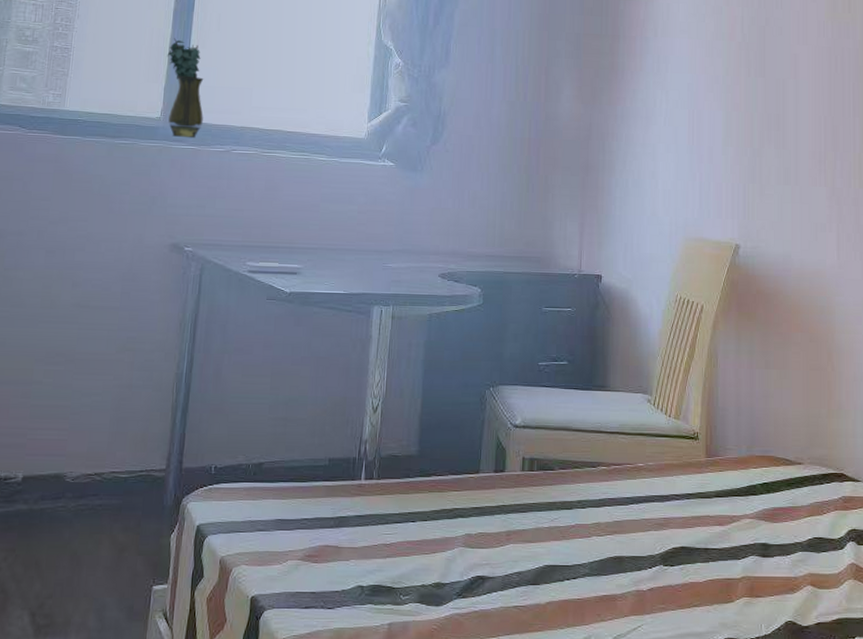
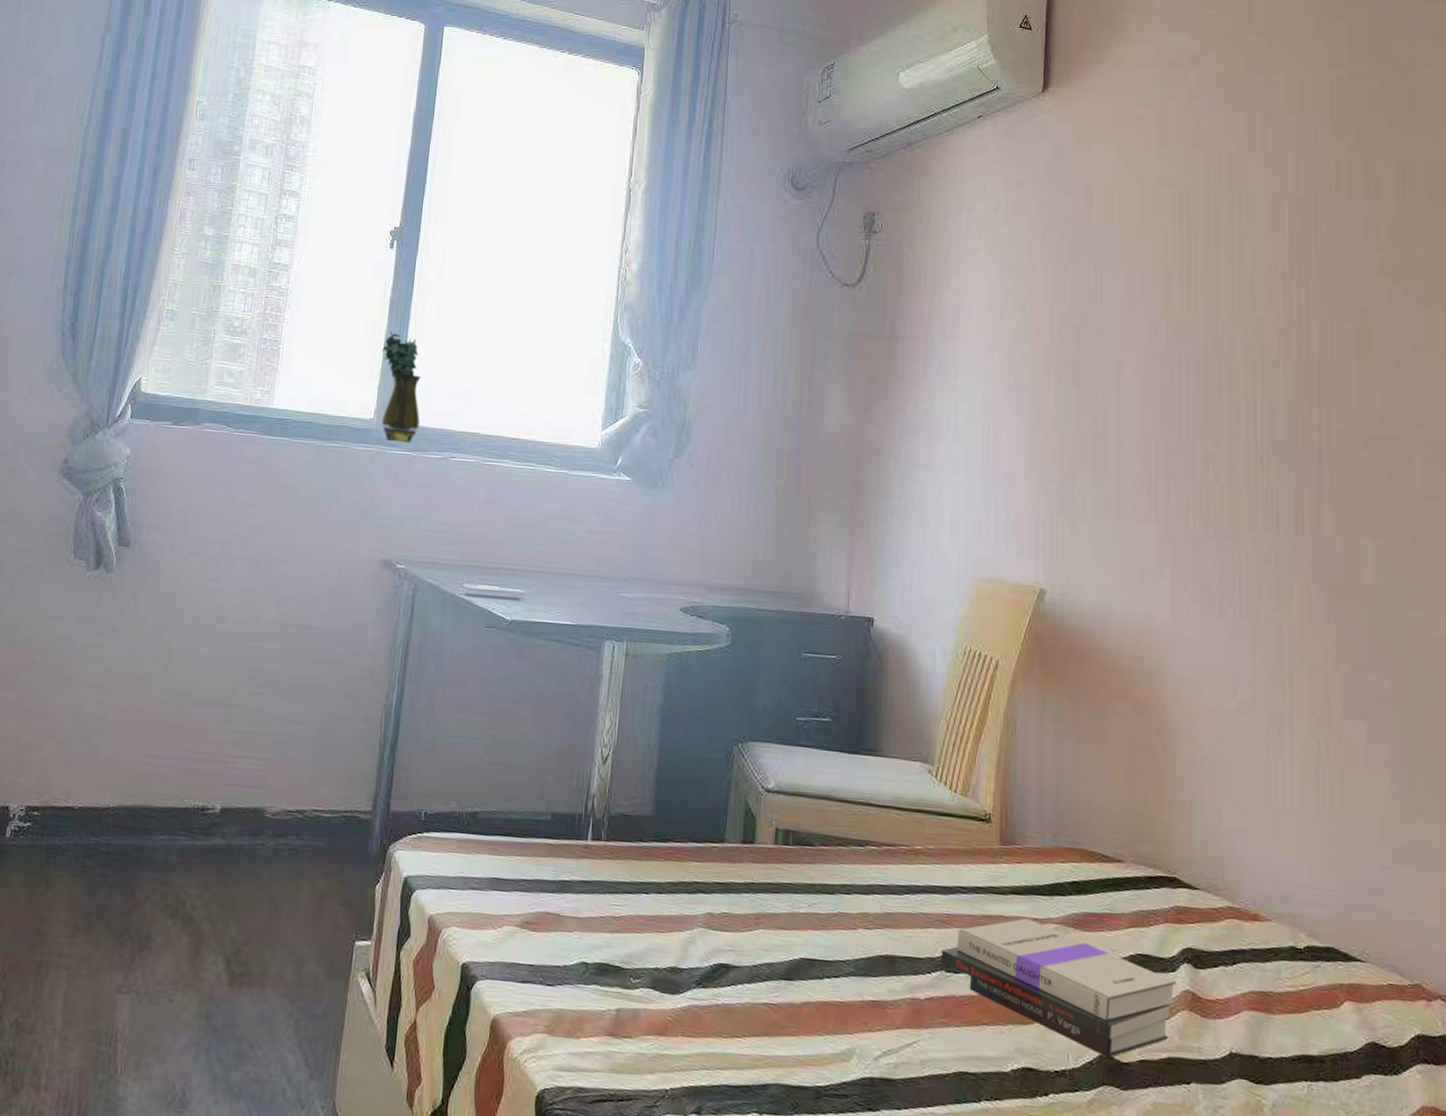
books: none [659,516,844,623] -> present [941,918,1177,1058]

